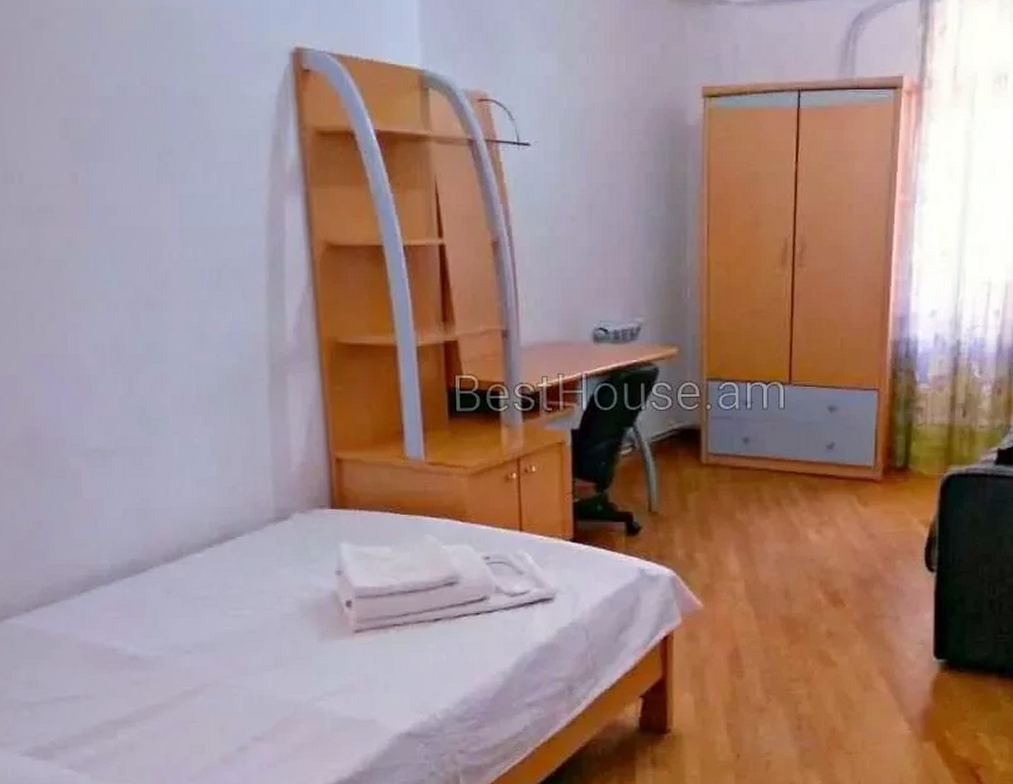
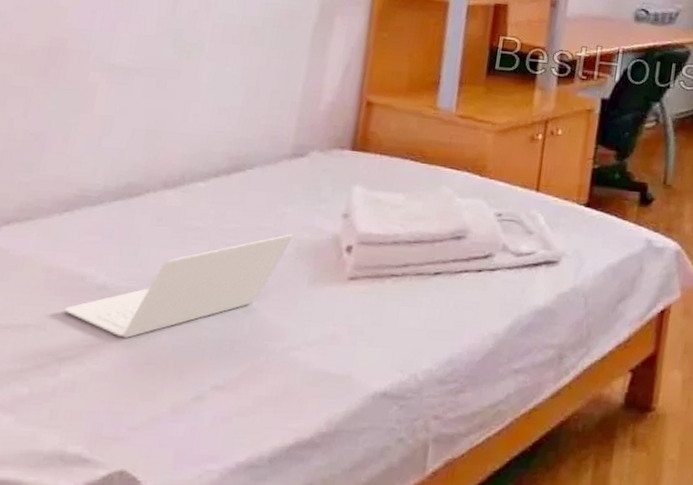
laptop: none [106,595,294,701] -> present [63,234,294,338]

